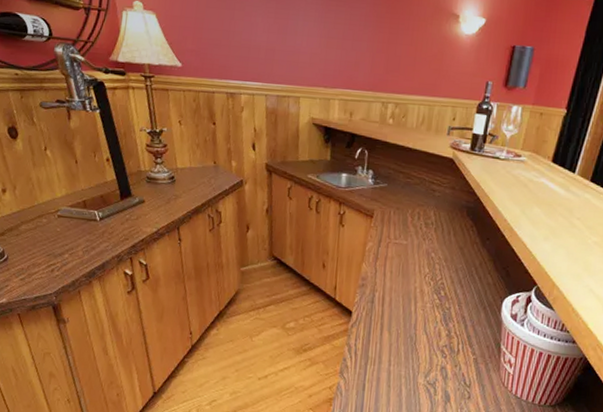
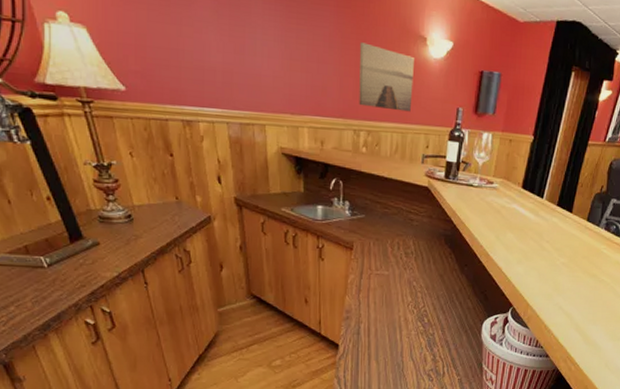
wall art: none [389,21,446,85] -> present [359,42,414,112]

